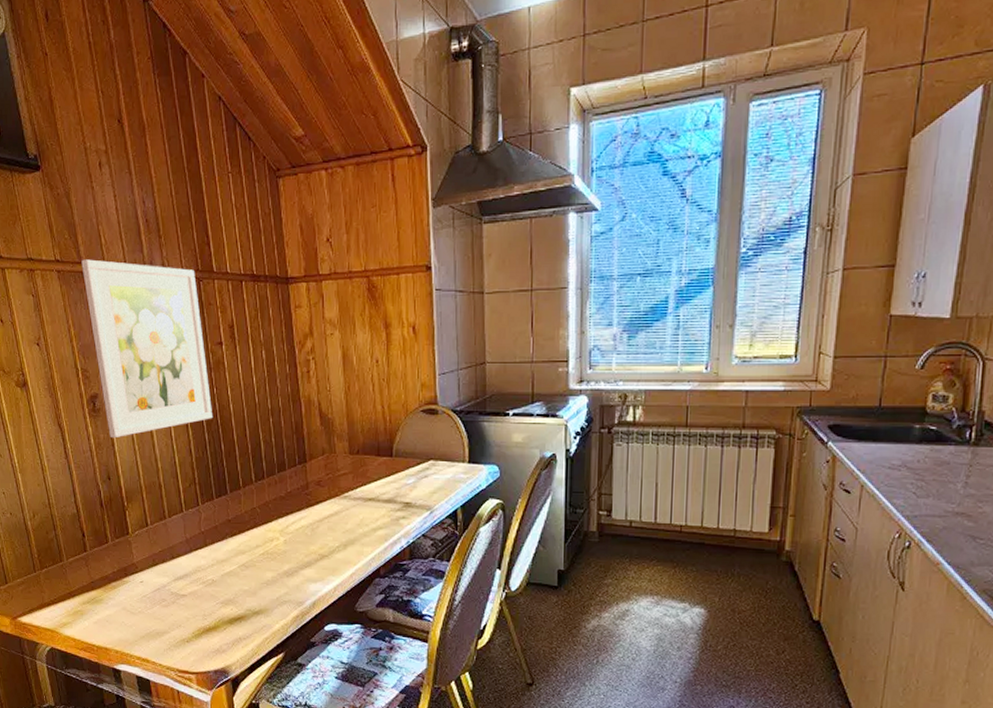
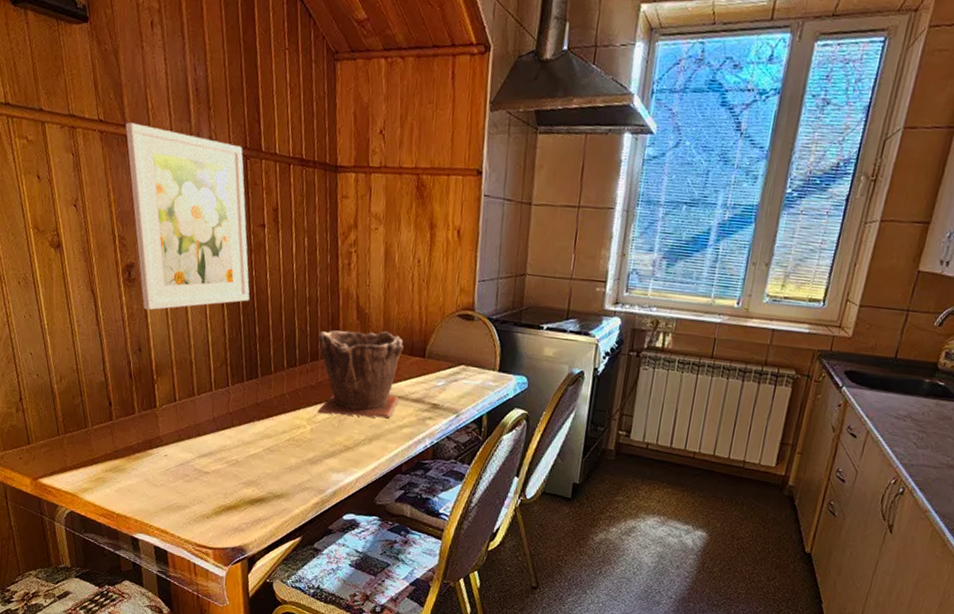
plant pot: none [283,434,371,524] -> present [317,330,404,419]

